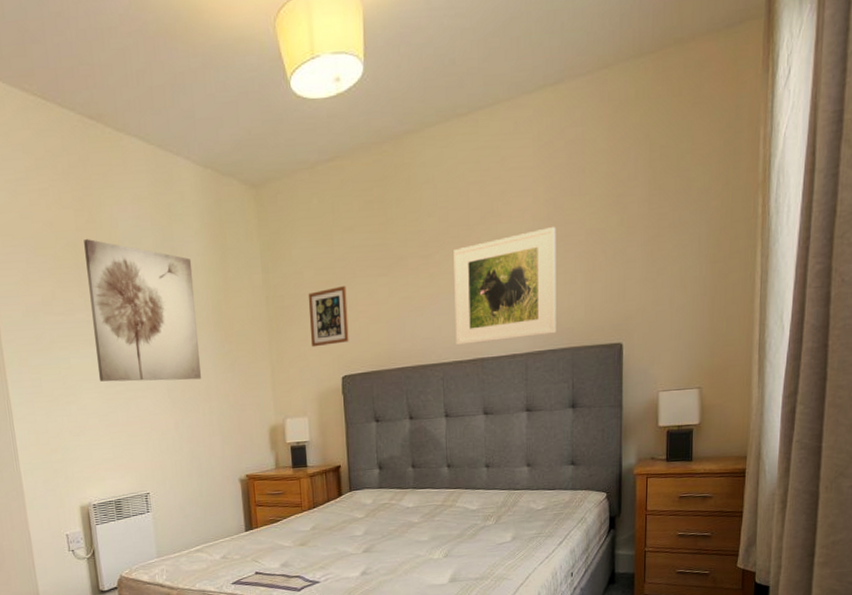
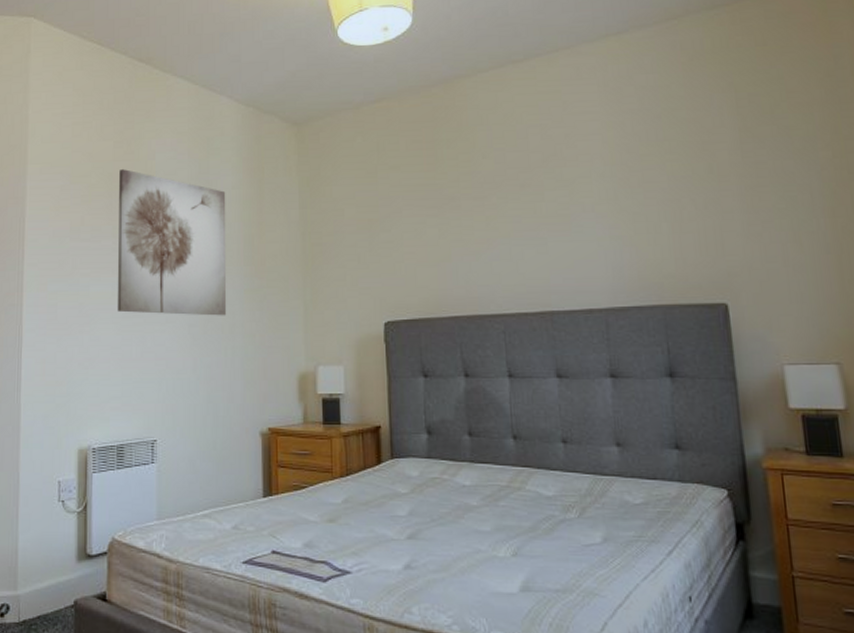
picture frame: present [308,286,349,347] -> none [348,225,393,288]
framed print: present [453,227,556,346] -> none [512,173,642,296]

